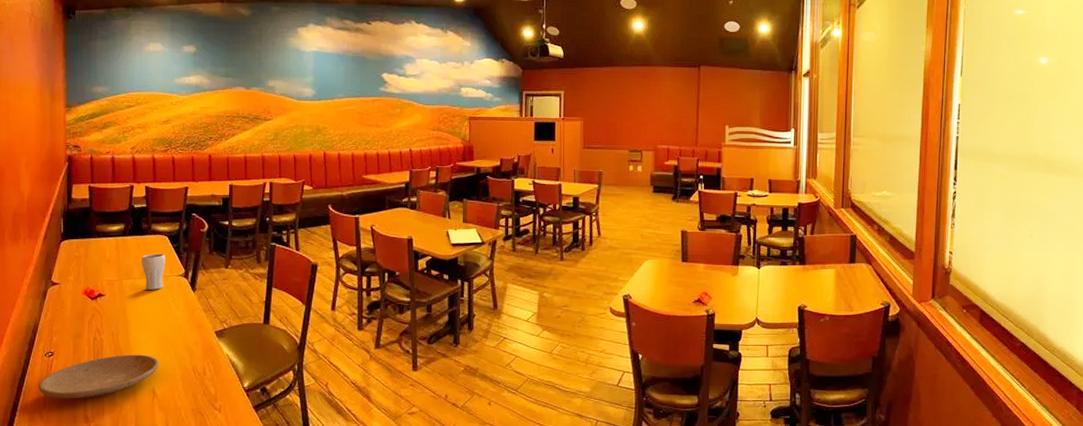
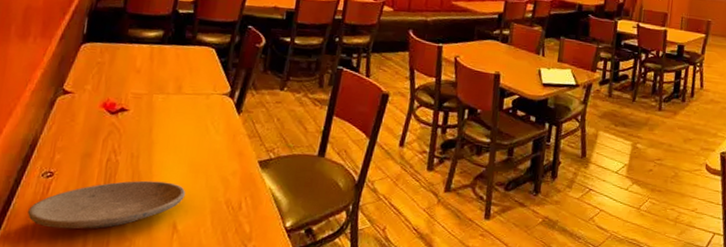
drinking glass: present [141,253,166,290] -> none [178,67,210,109]

